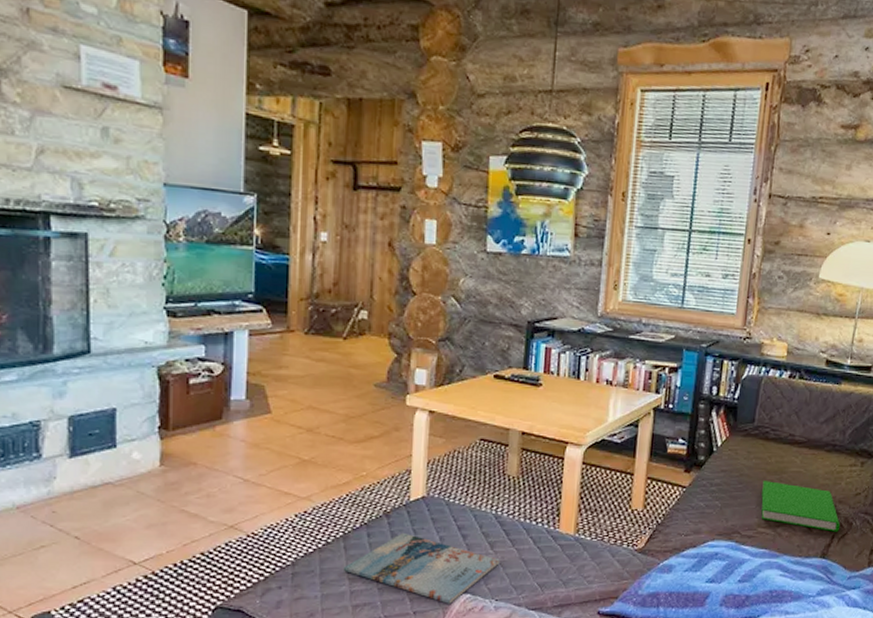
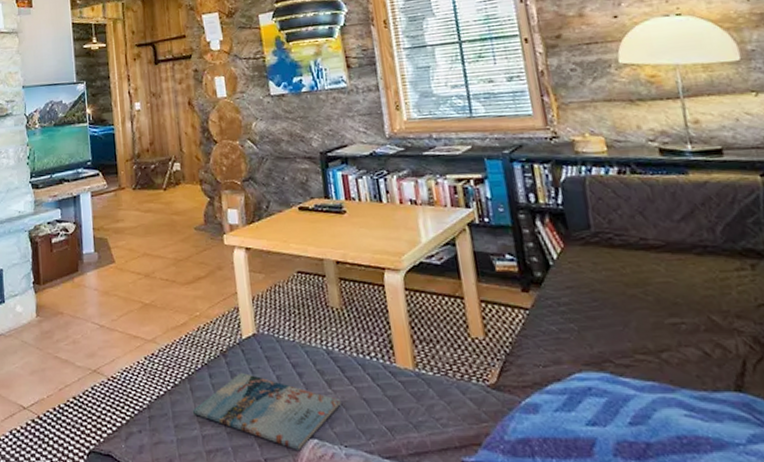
book: present [761,481,841,532] -> none [623,295,751,356]

